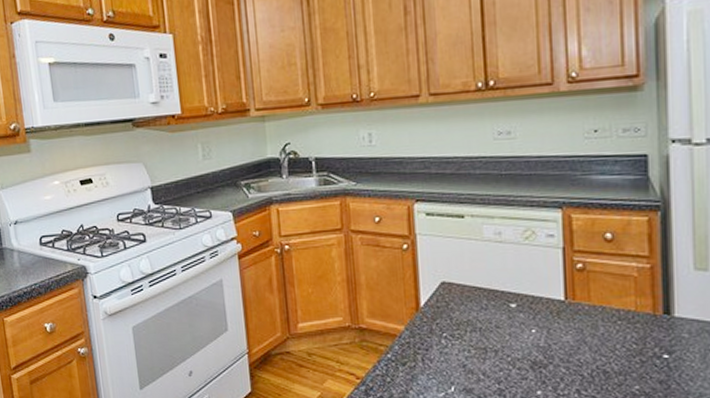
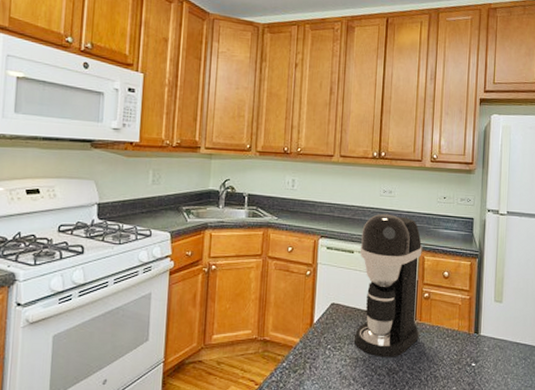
coffee maker: none [472,163,574,347] -> present [354,214,423,358]

